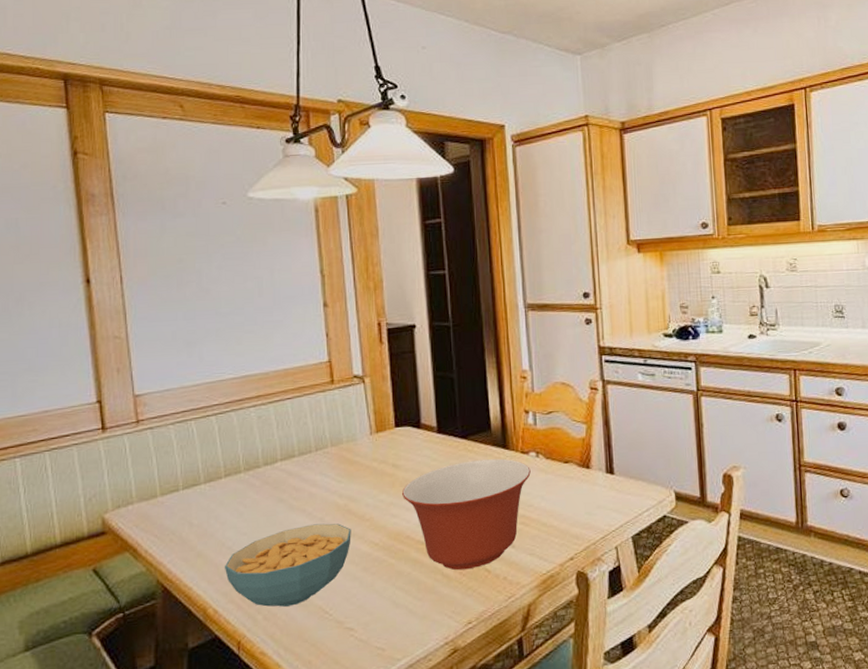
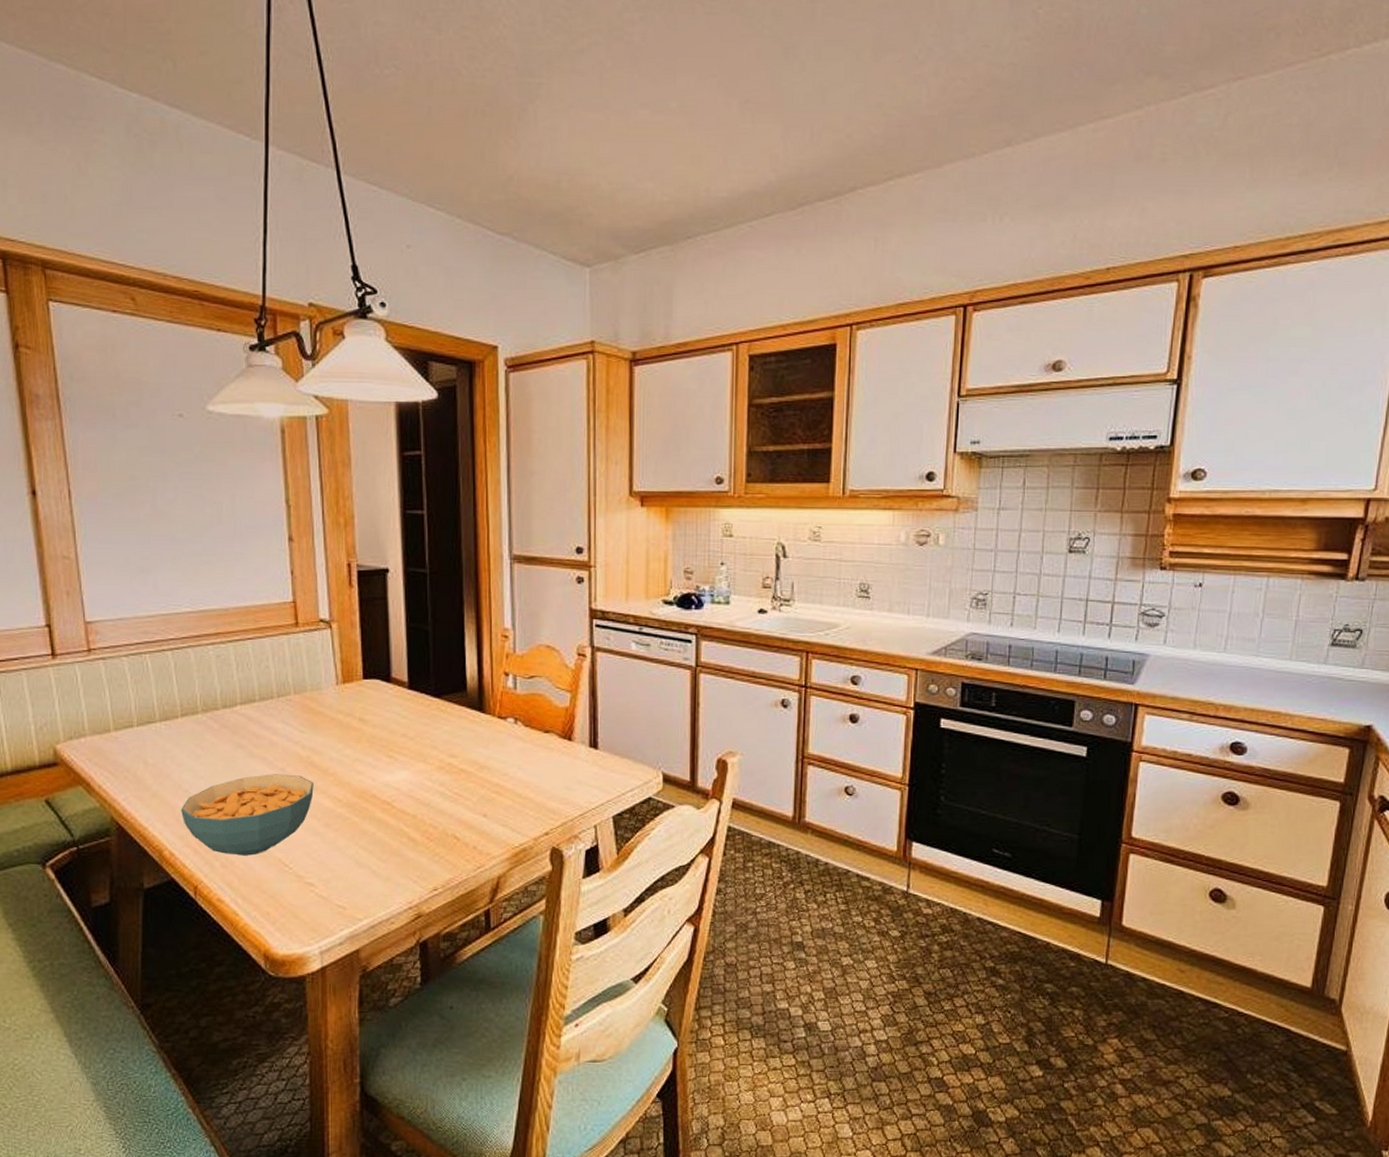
mixing bowl: present [401,458,531,571] -> none [368,722,508,835]

